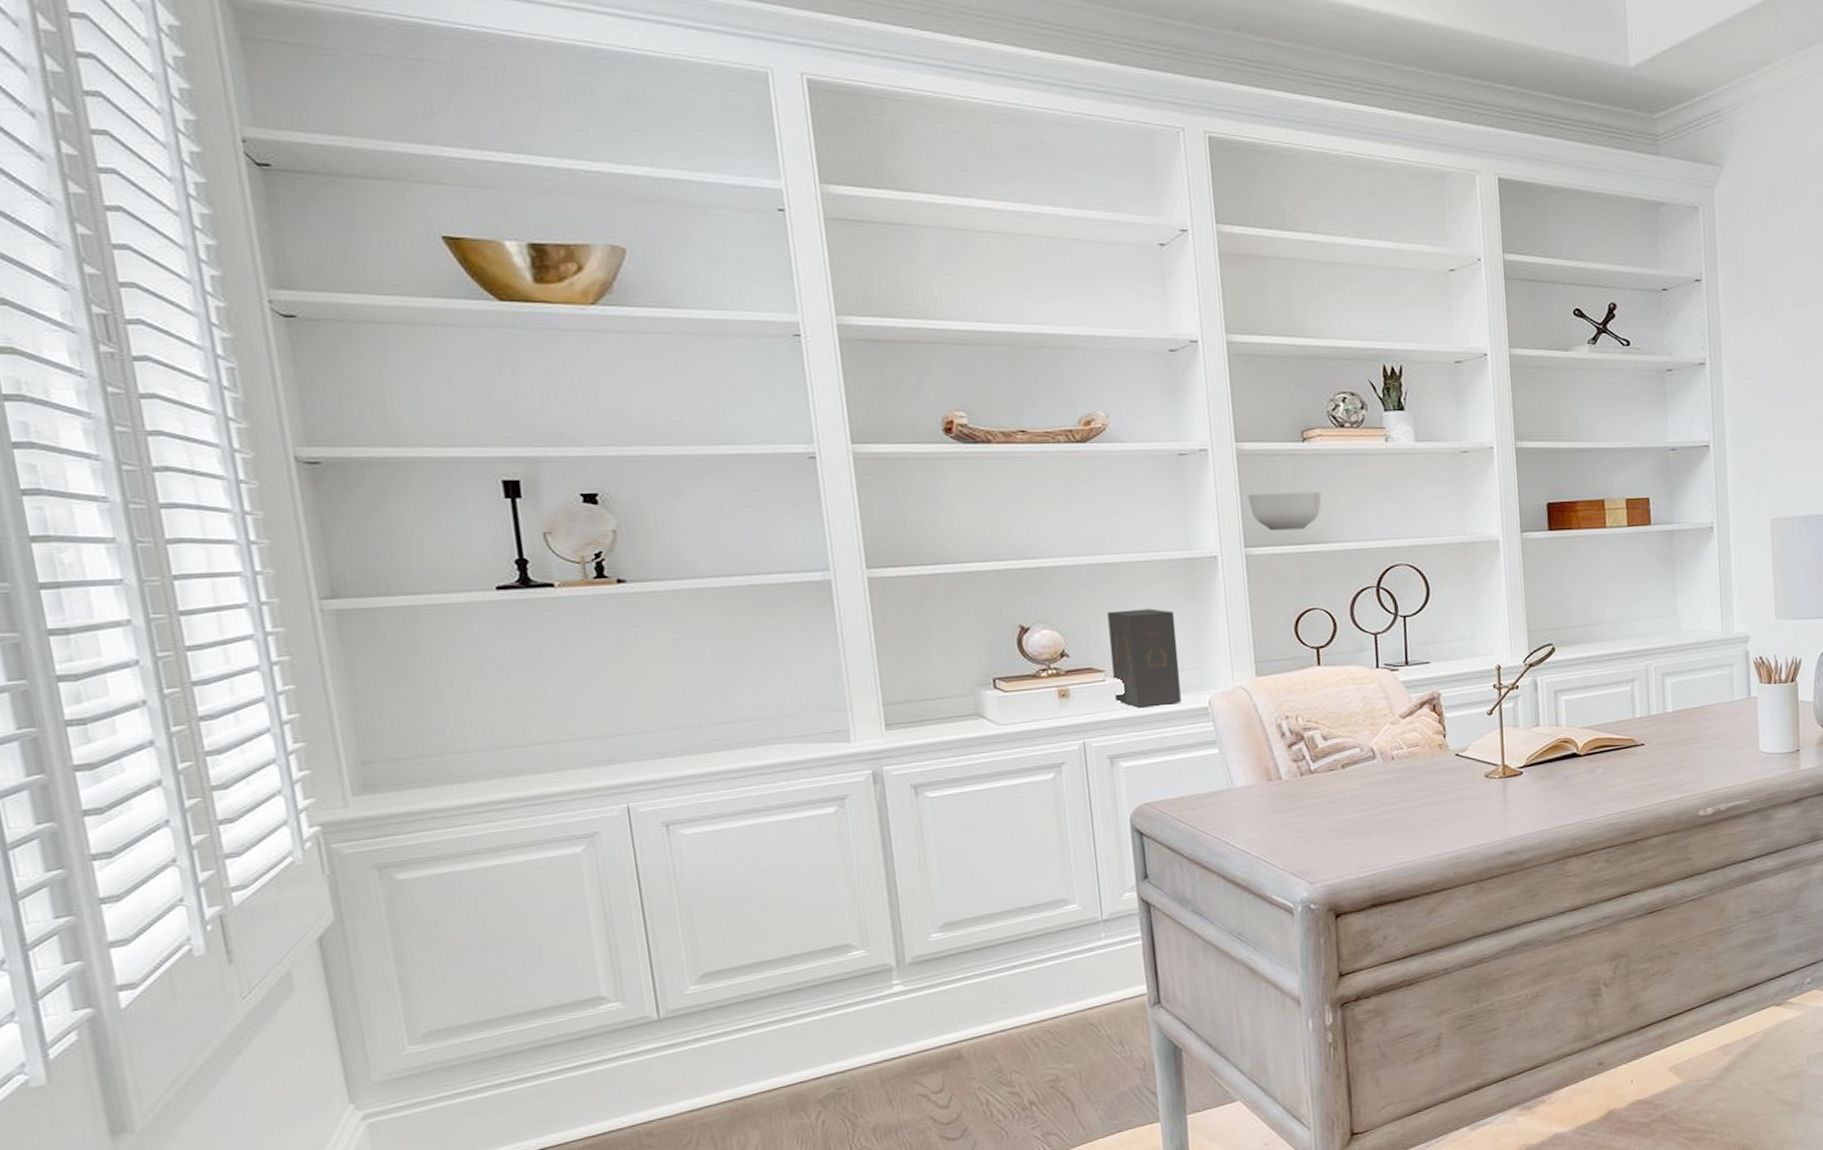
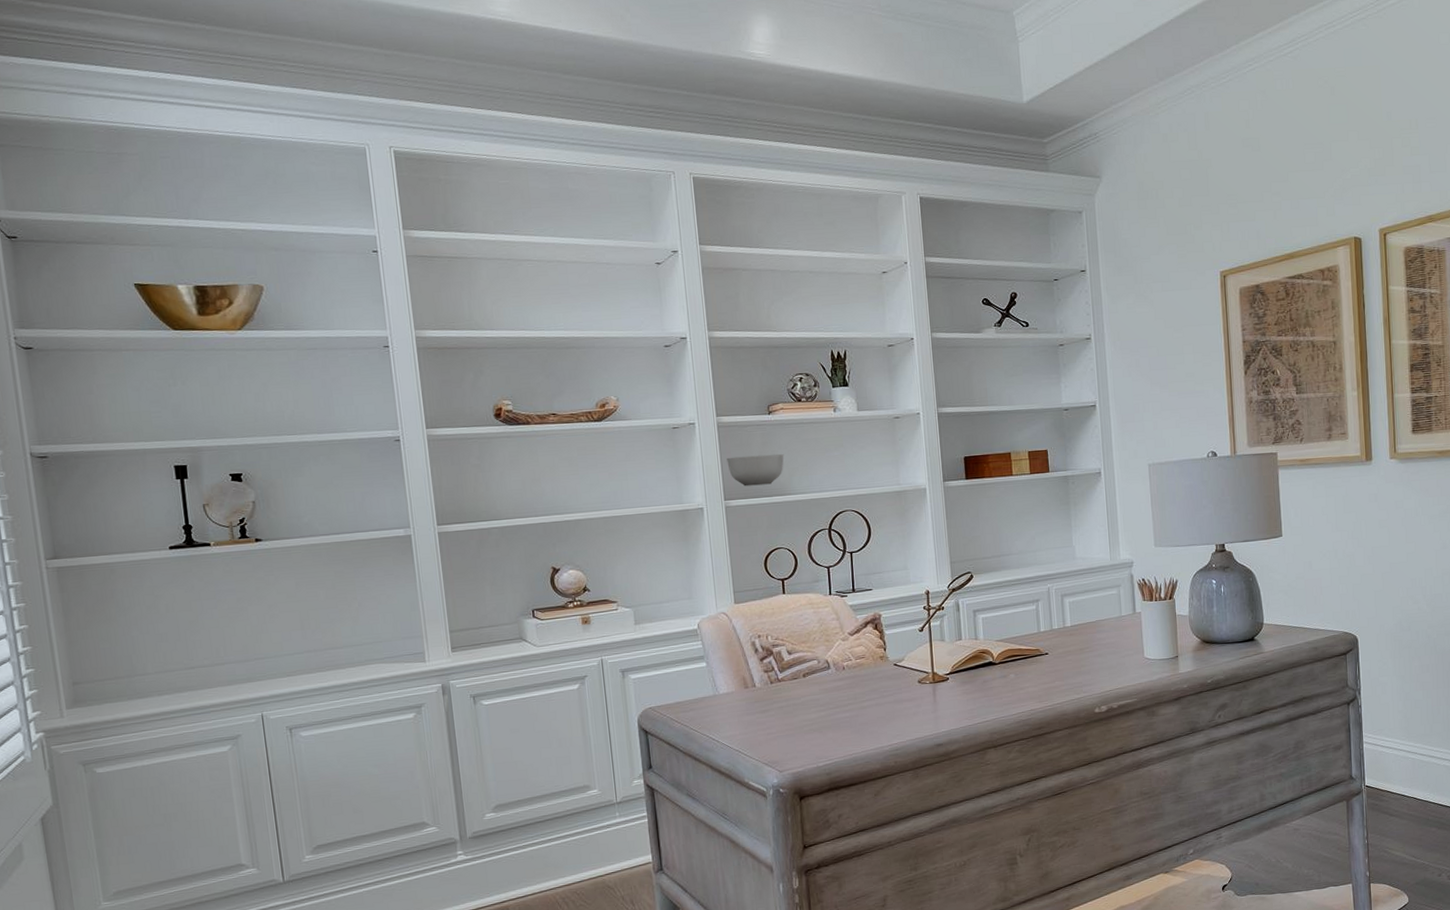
decorative box: present [1107,608,1181,708] -> none [619,551,676,631]

